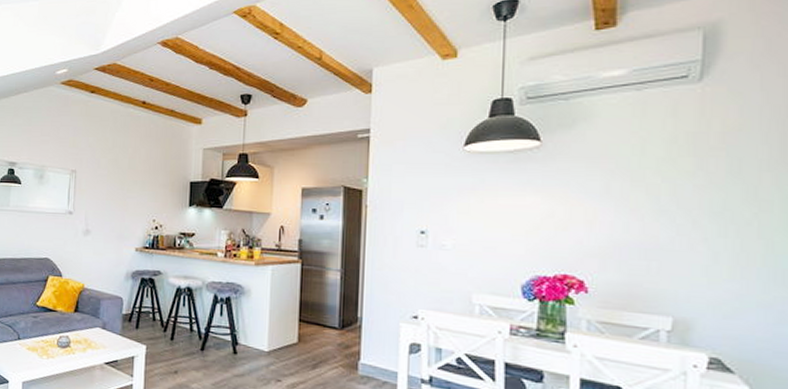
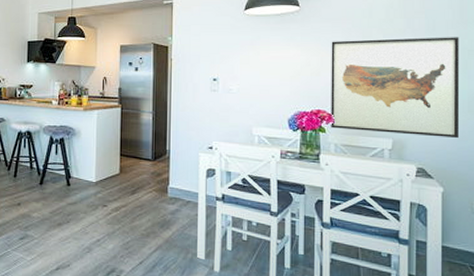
wall art: none [582,182,779,321] -> present [331,37,460,139]

